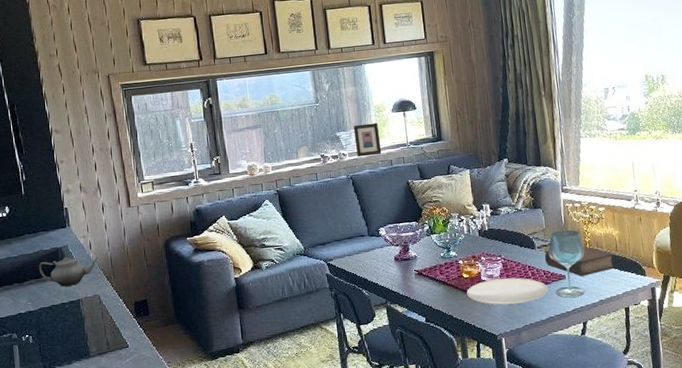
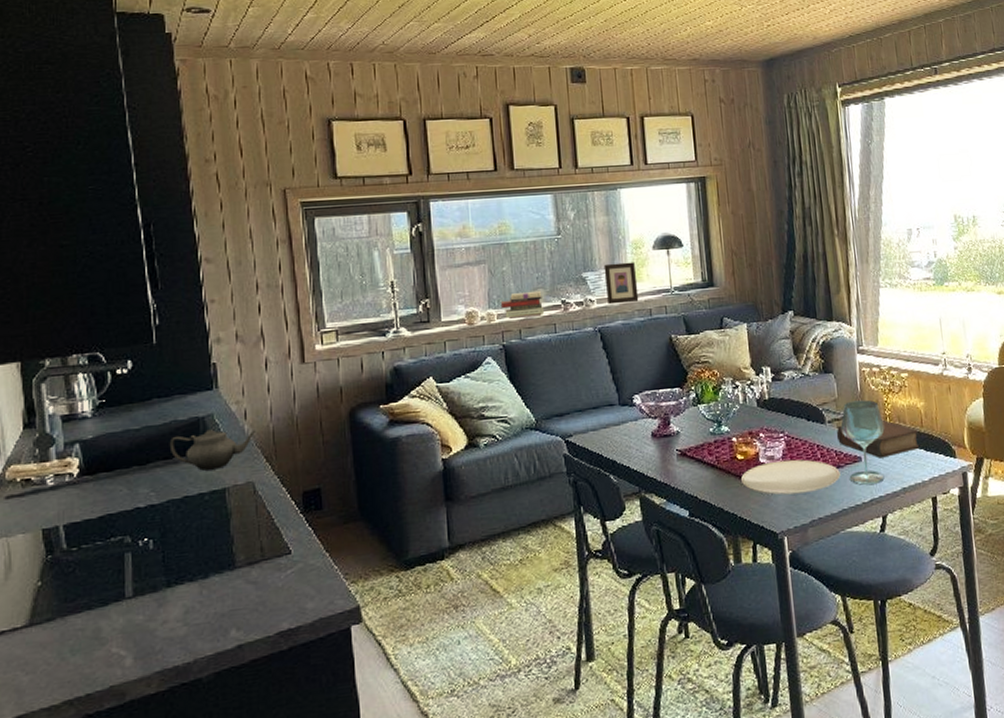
books: none [273,147,308,170] -> present [500,290,545,319]

